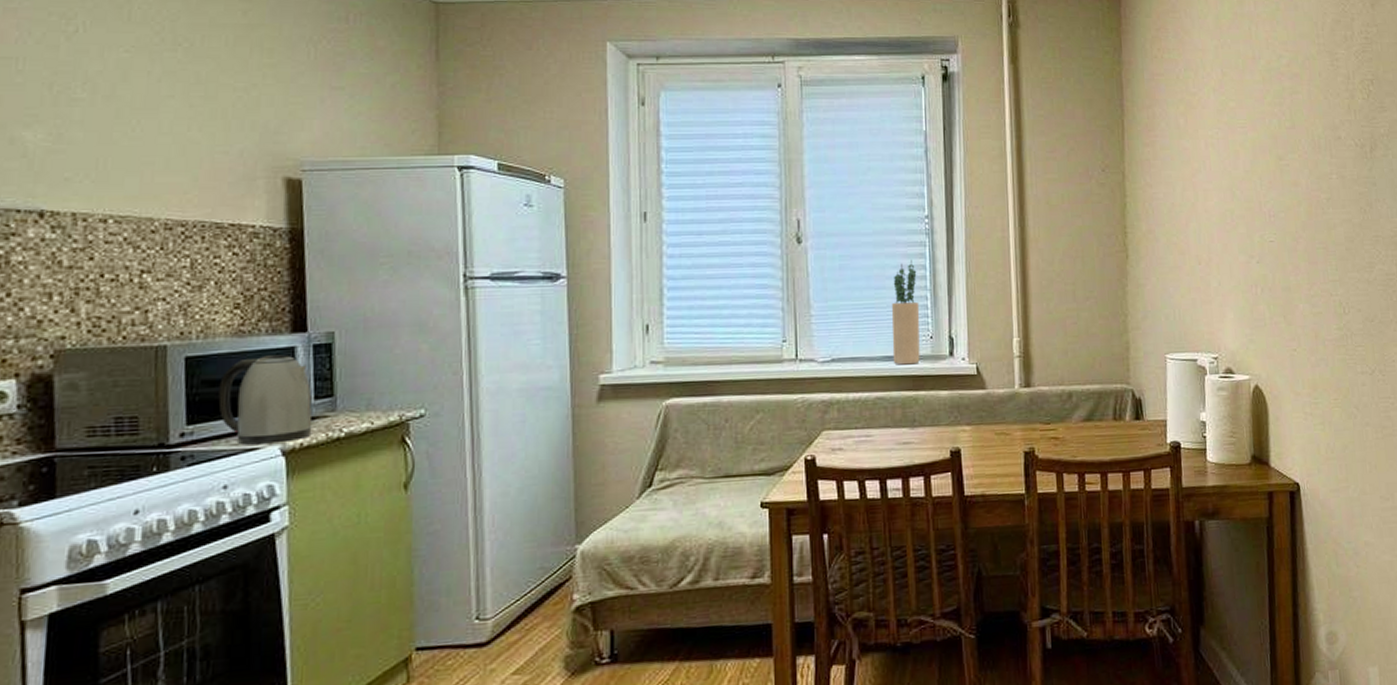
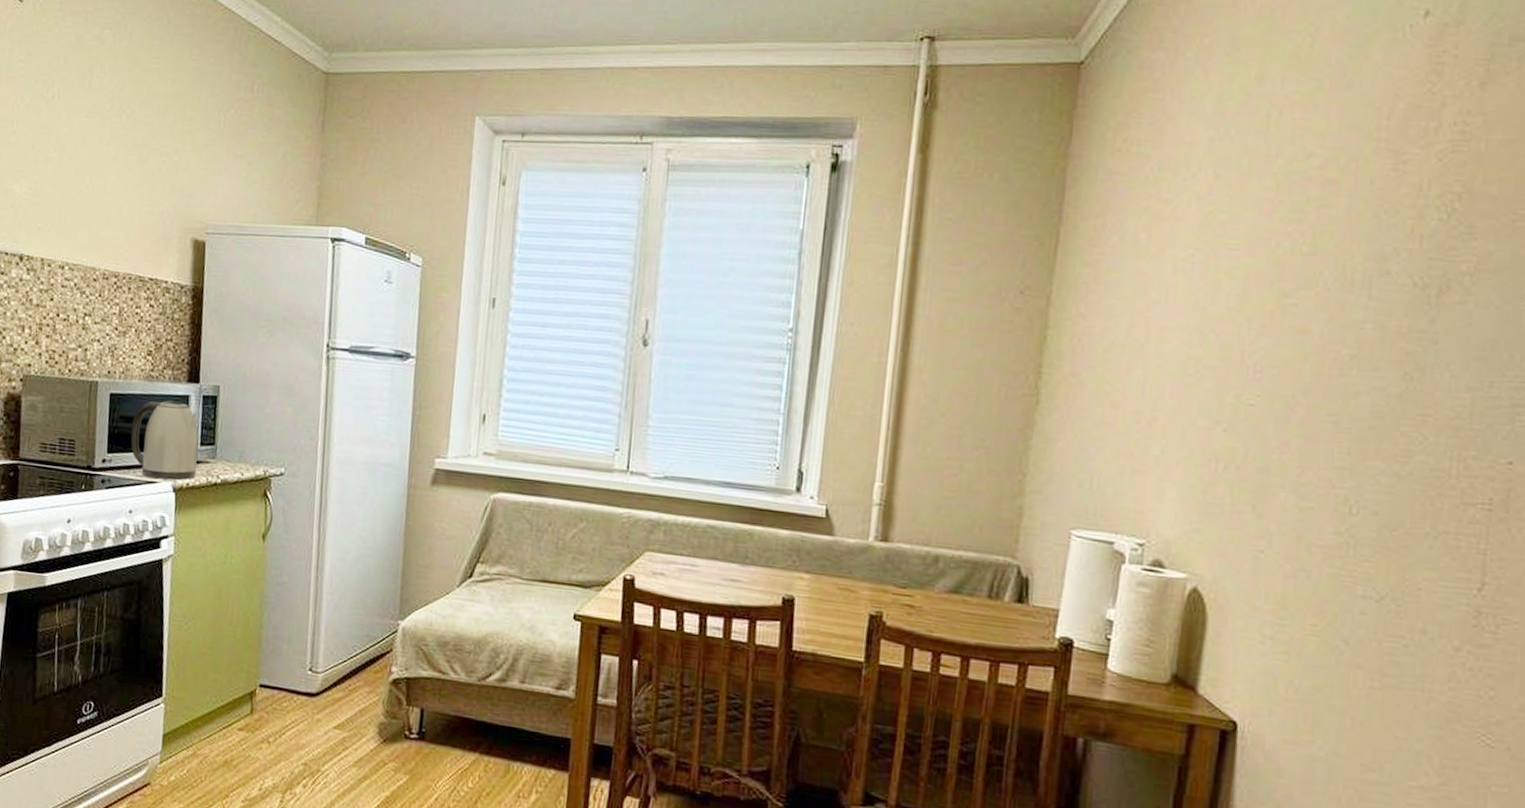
vase: present [891,260,920,365] -> none [731,378,771,496]

